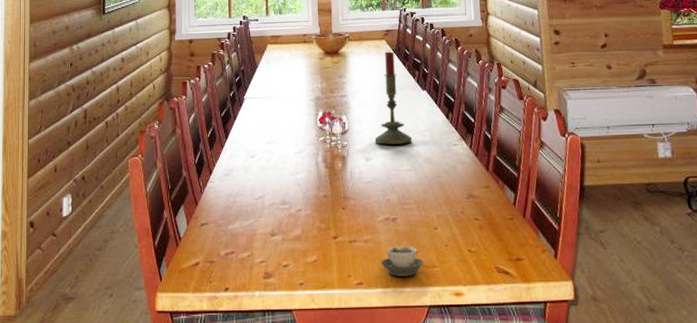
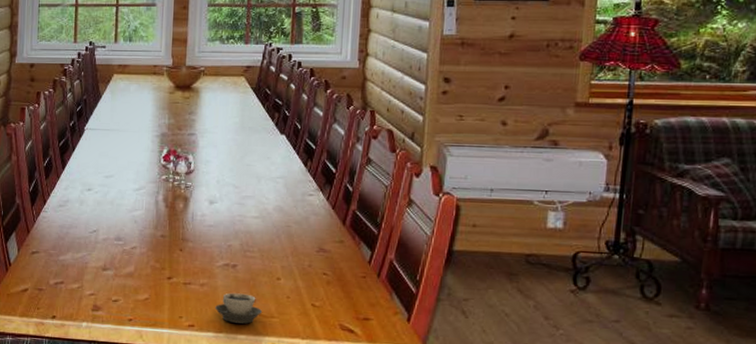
candle: present [374,50,413,145] -> none [221,88,264,190]

